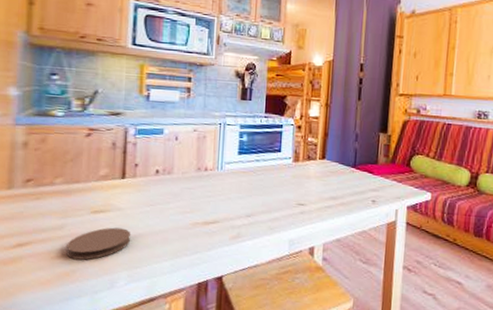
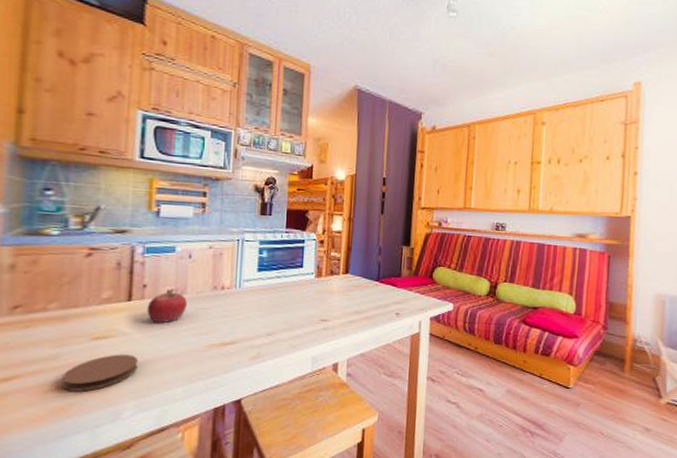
fruit: none [138,169,174,201] -> present [147,289,187,324]

